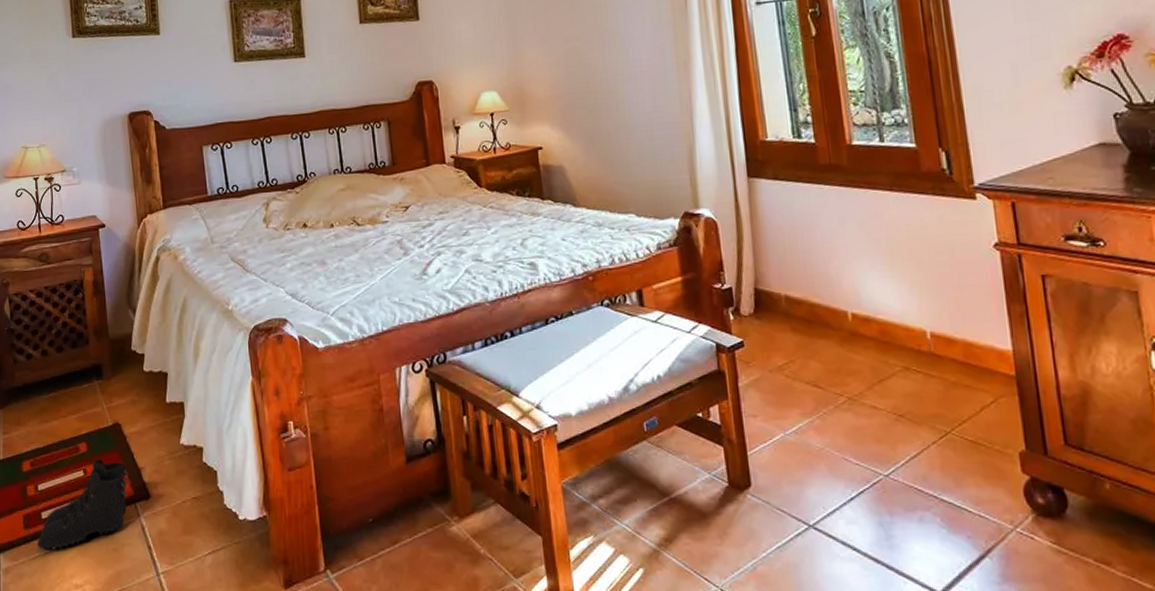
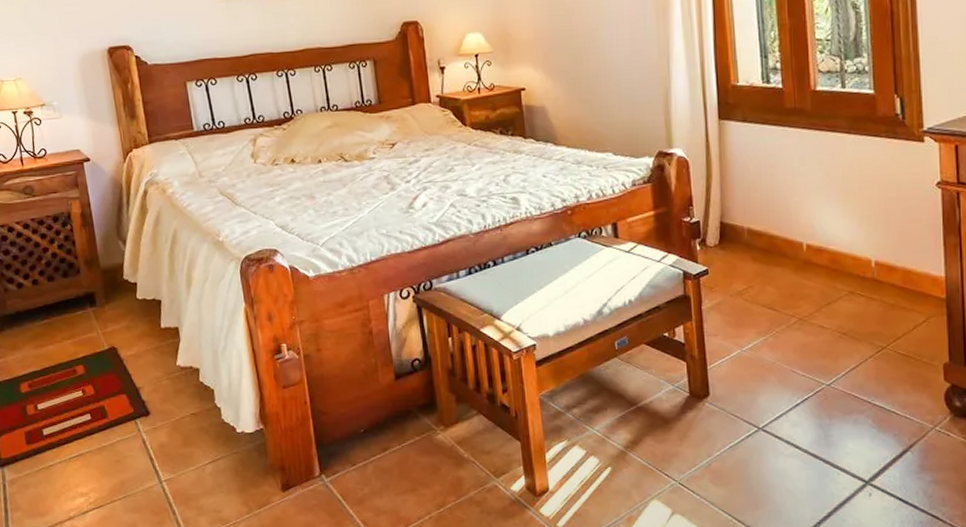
boots: present [36,459,130,550] -> none [39,380,129,463]

